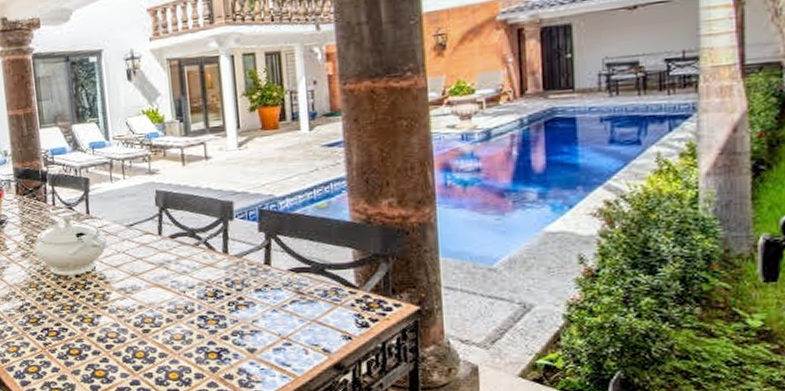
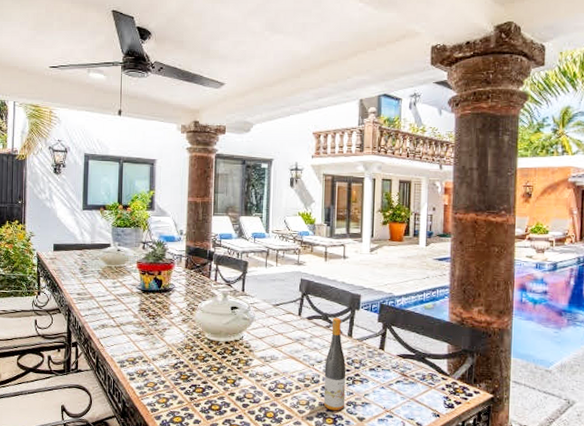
wine bottle: none [198,232,230,344] -> present [323,318,346,411]

